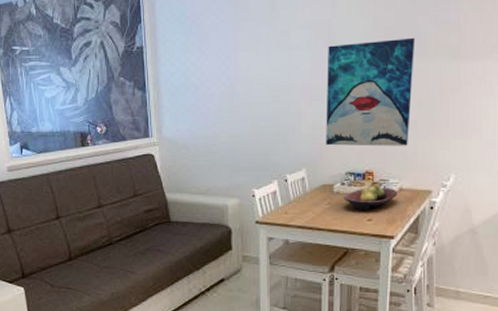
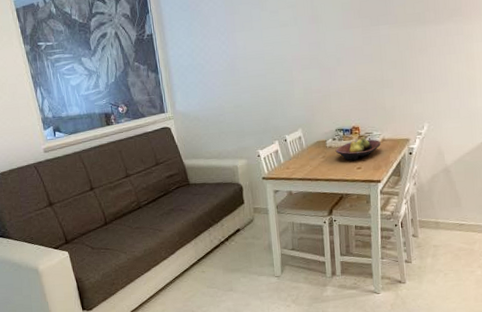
wall art: present [326,37,416,146] -> none [312,8,387,108]

